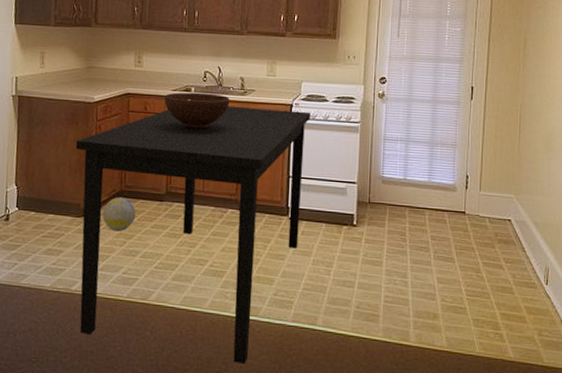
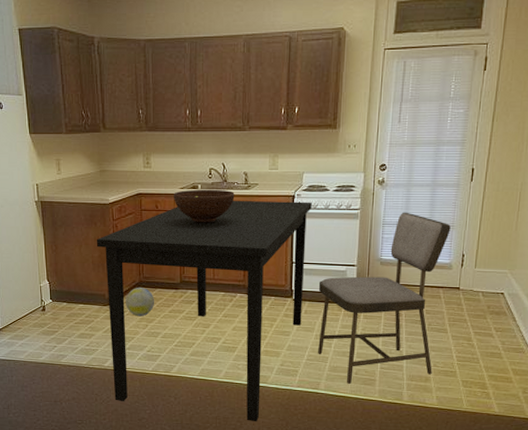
dining chair: none [316,127,453,320] -> present [318,212,451,384]

